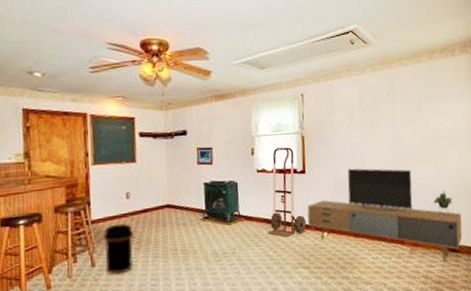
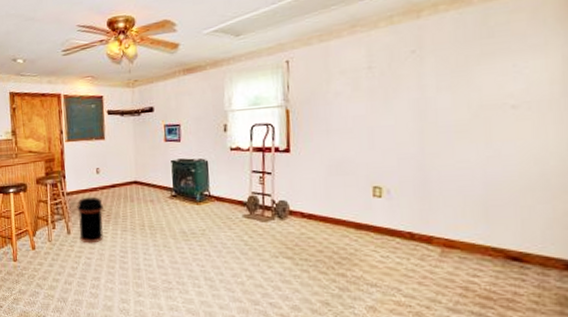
media console: present [307,168,463,262] -> none [292,147,534,272]

